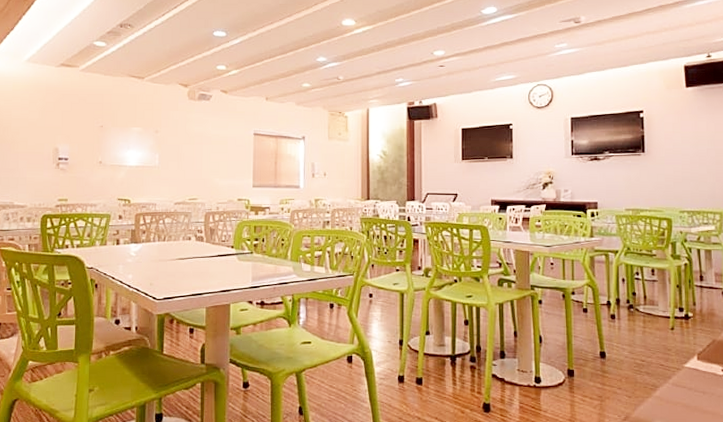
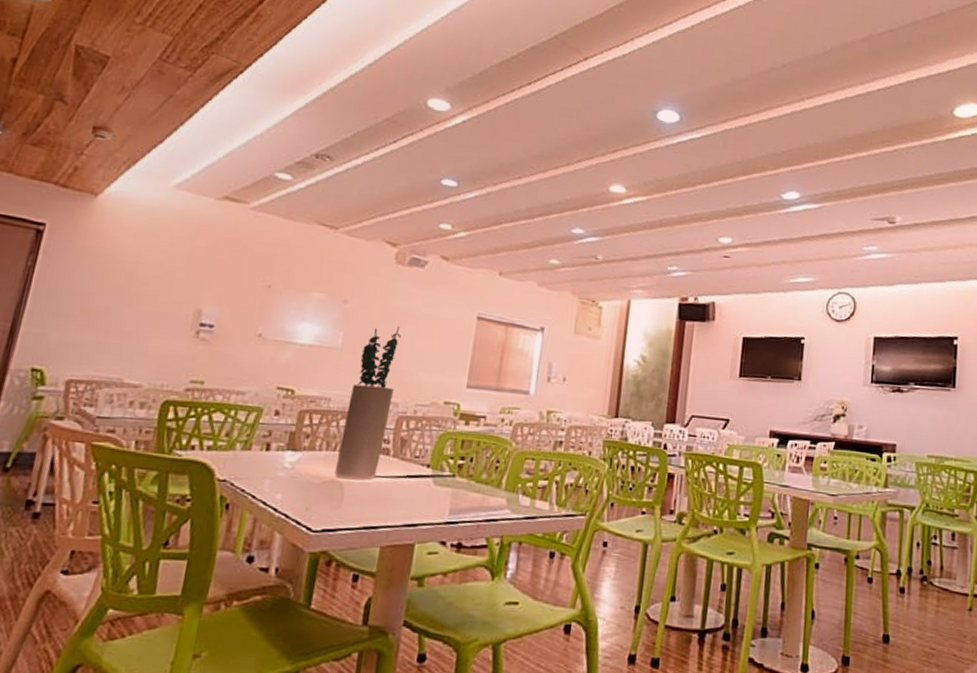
vase: none [166,146,200,261] -> present [334,326,402,481]

